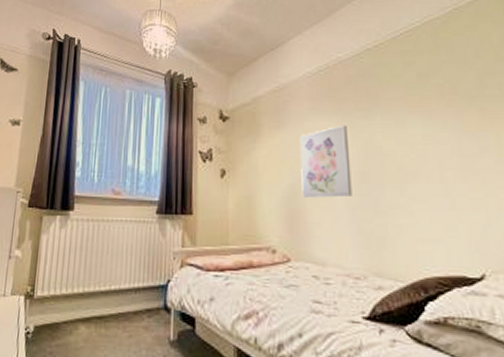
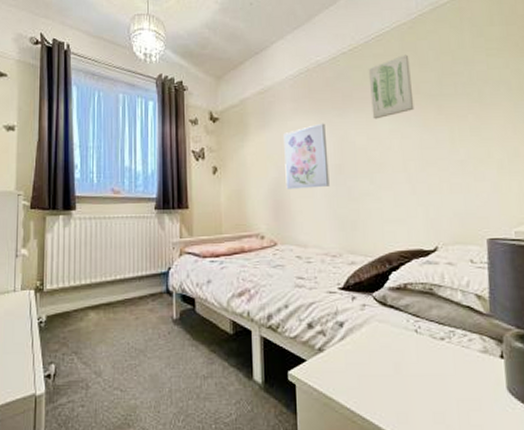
wall art: none [396,51,452,122] -> present [368,54,414,120]

